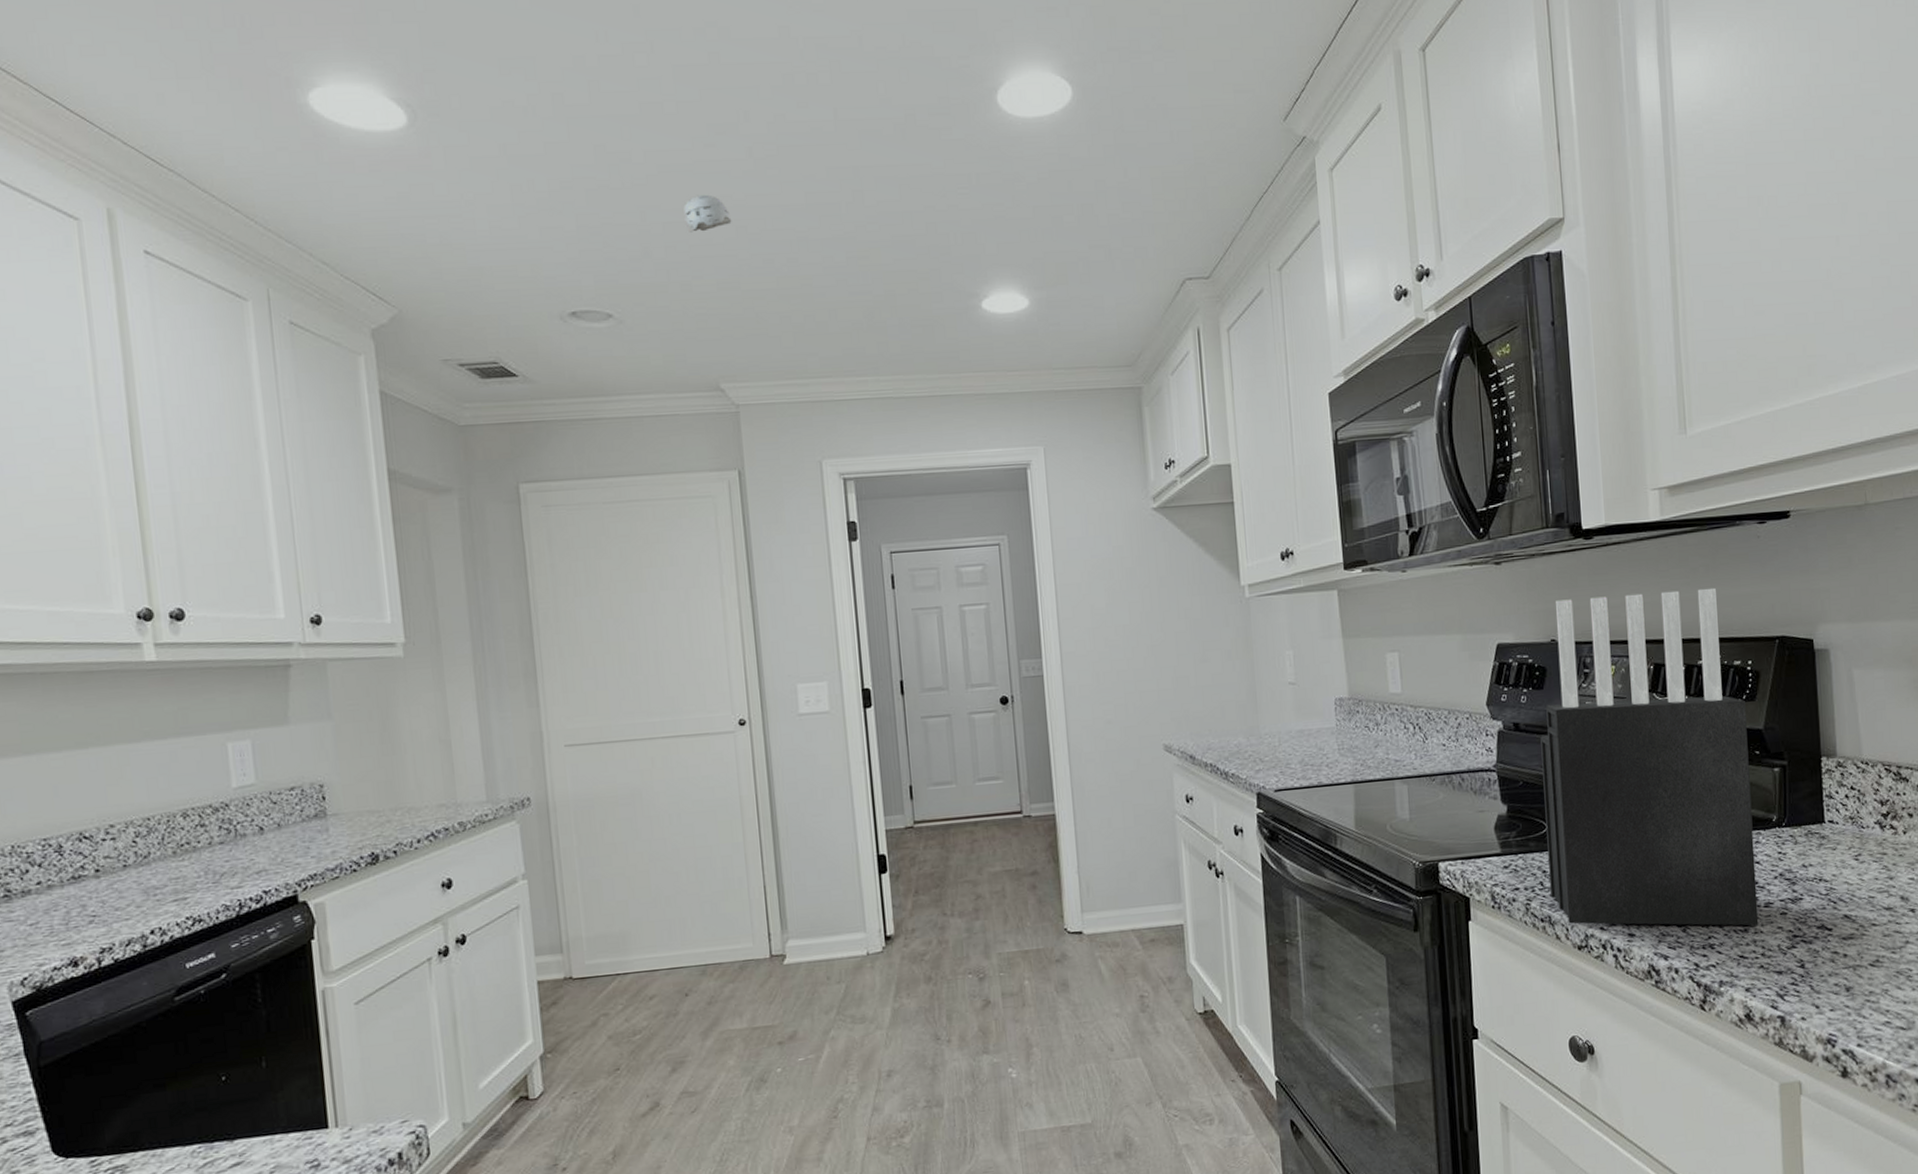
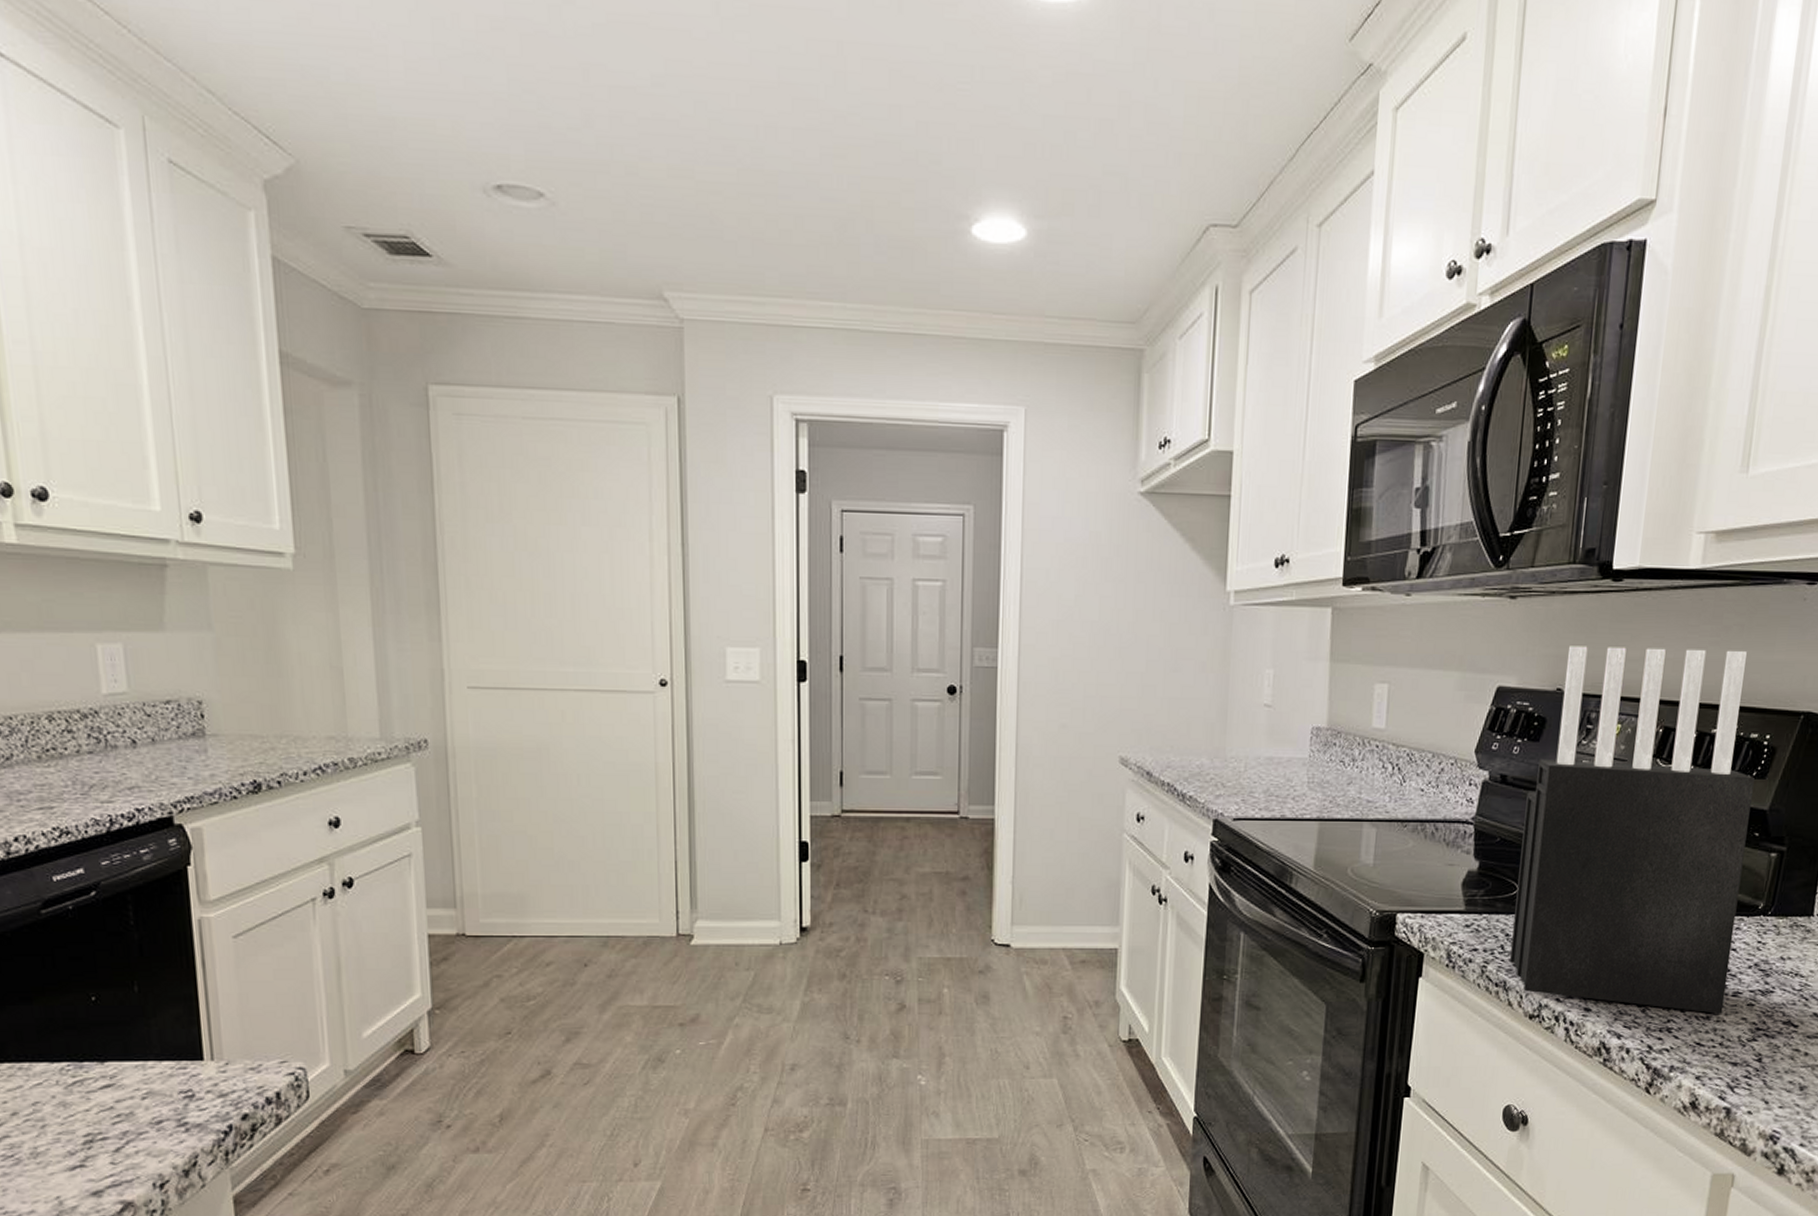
smoke detector: present [683,194,732,233] -> none [634,55,690,103]

